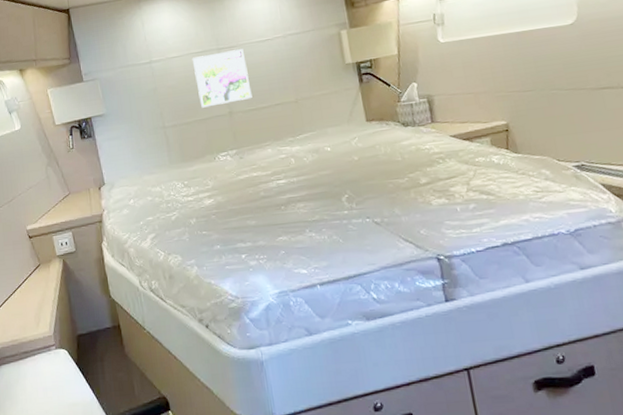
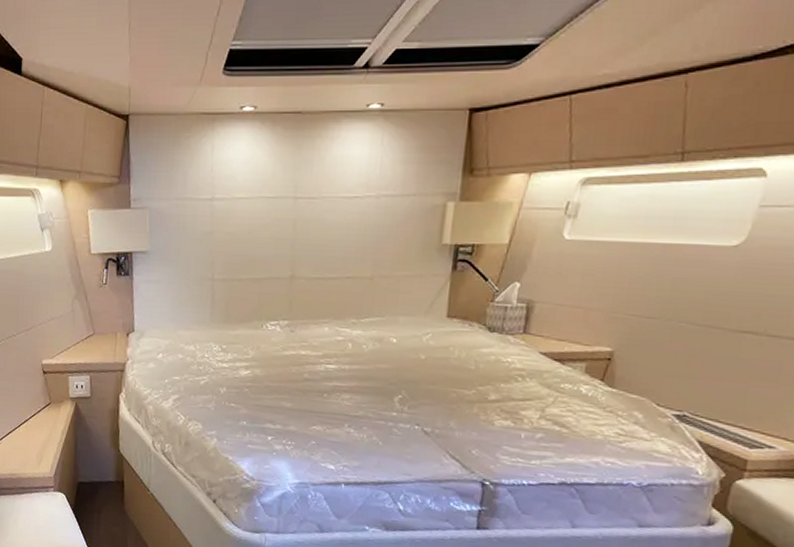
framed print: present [192,49,252,108] -> none [259,202,325,266]

